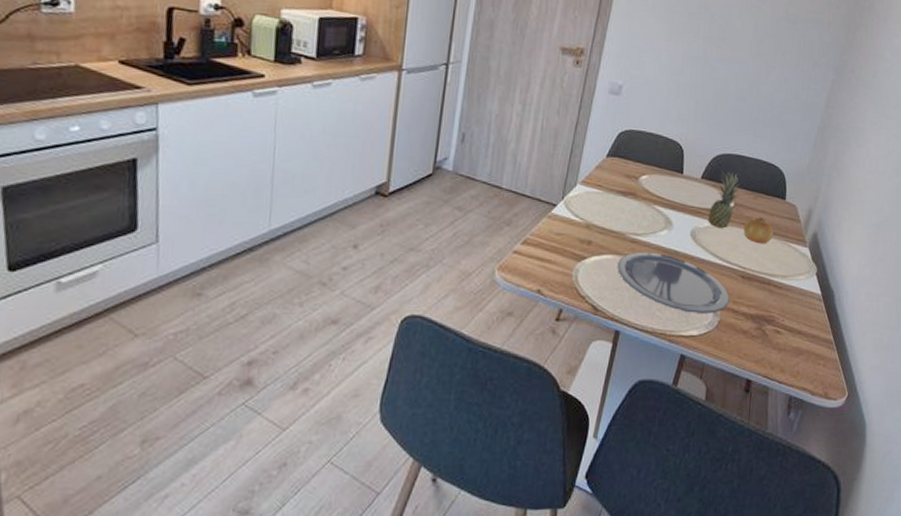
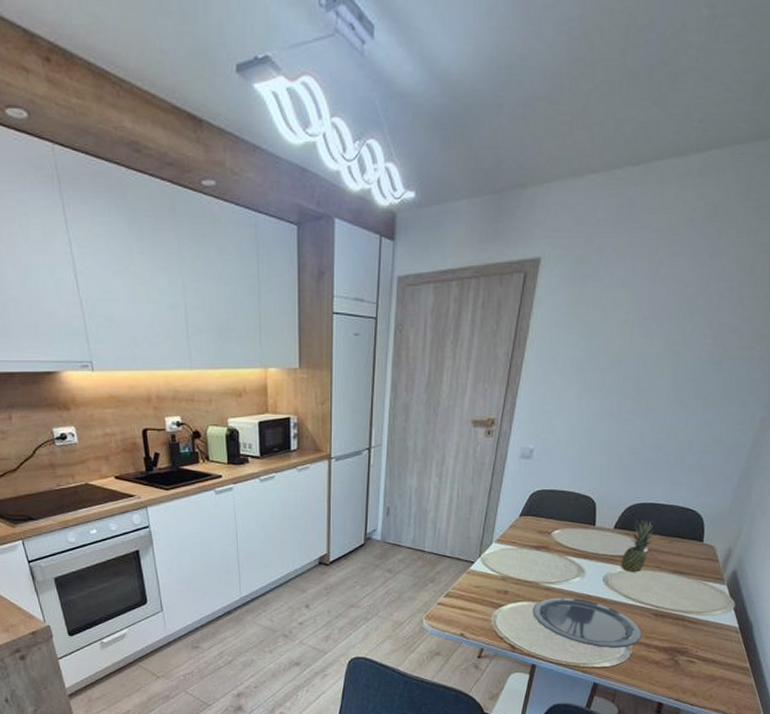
fruit: present [743,216,774,244] -> none [657,559,689,585]

